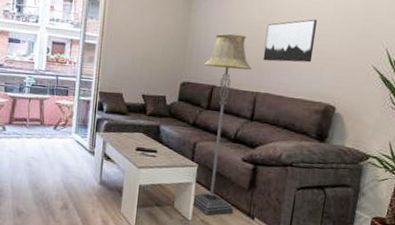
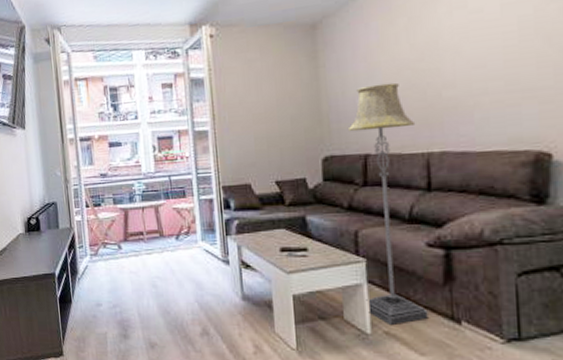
wall art: present [263,19,317,63] -> none [425,41,501,110]

